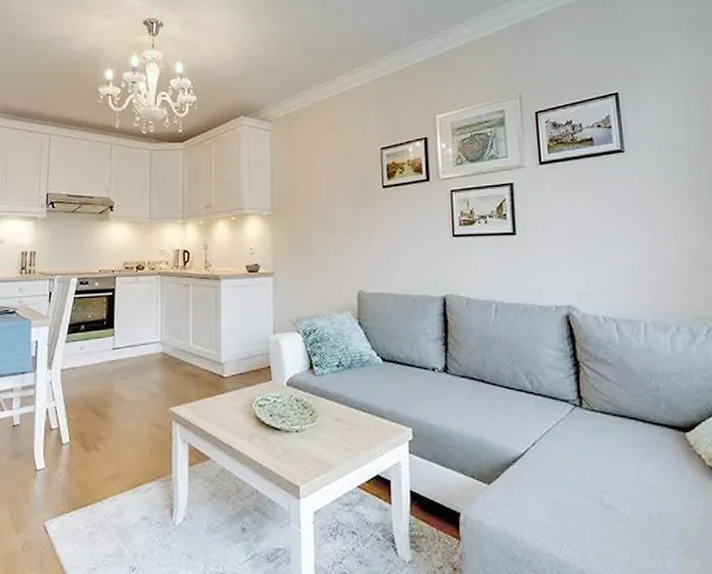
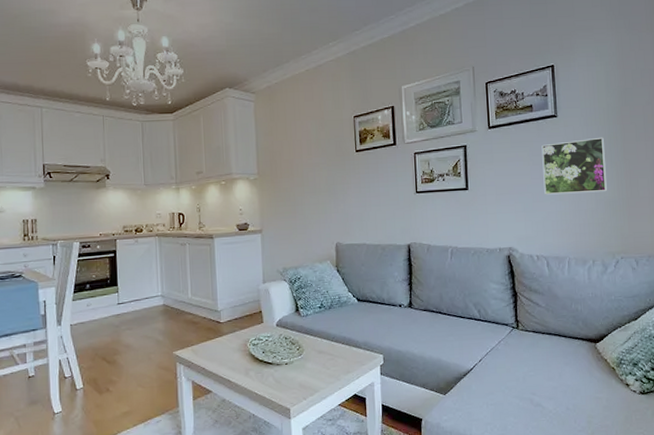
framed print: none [605,176,693,244] -> present [541,137,608,195]

